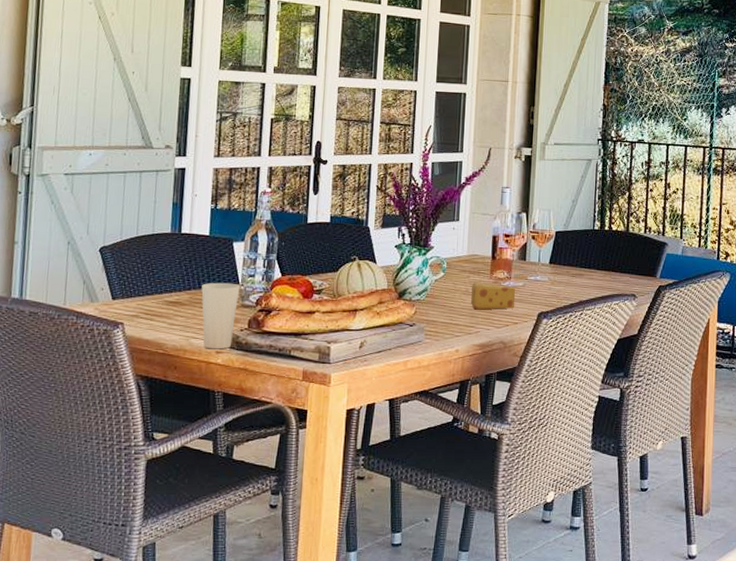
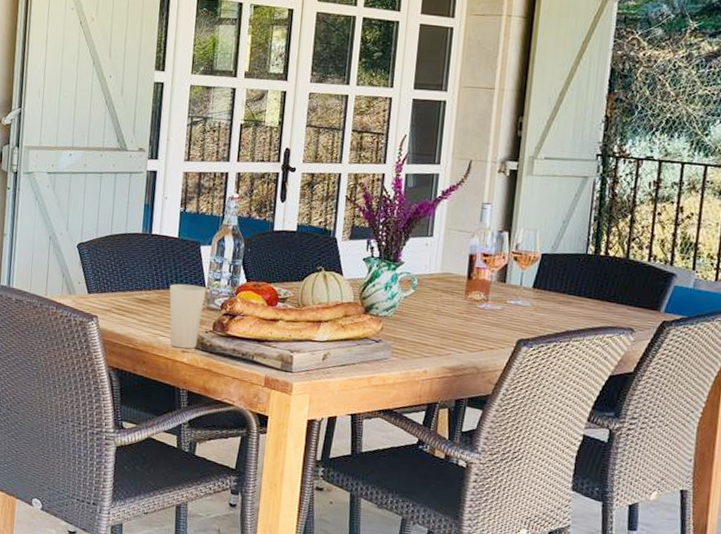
cheese: present [471,281,516,310] -> none [442,301,493,333]

